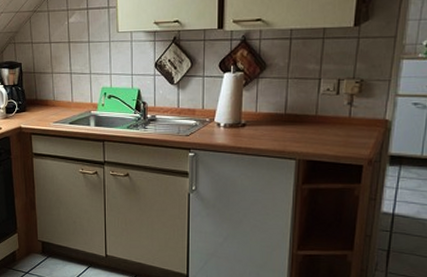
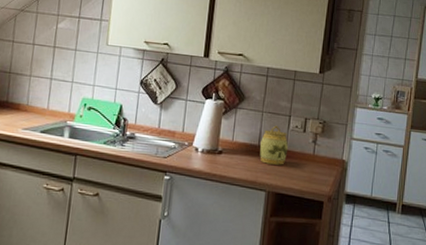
jar: none [287,91,320,132] -> present [260,125,289,165]

